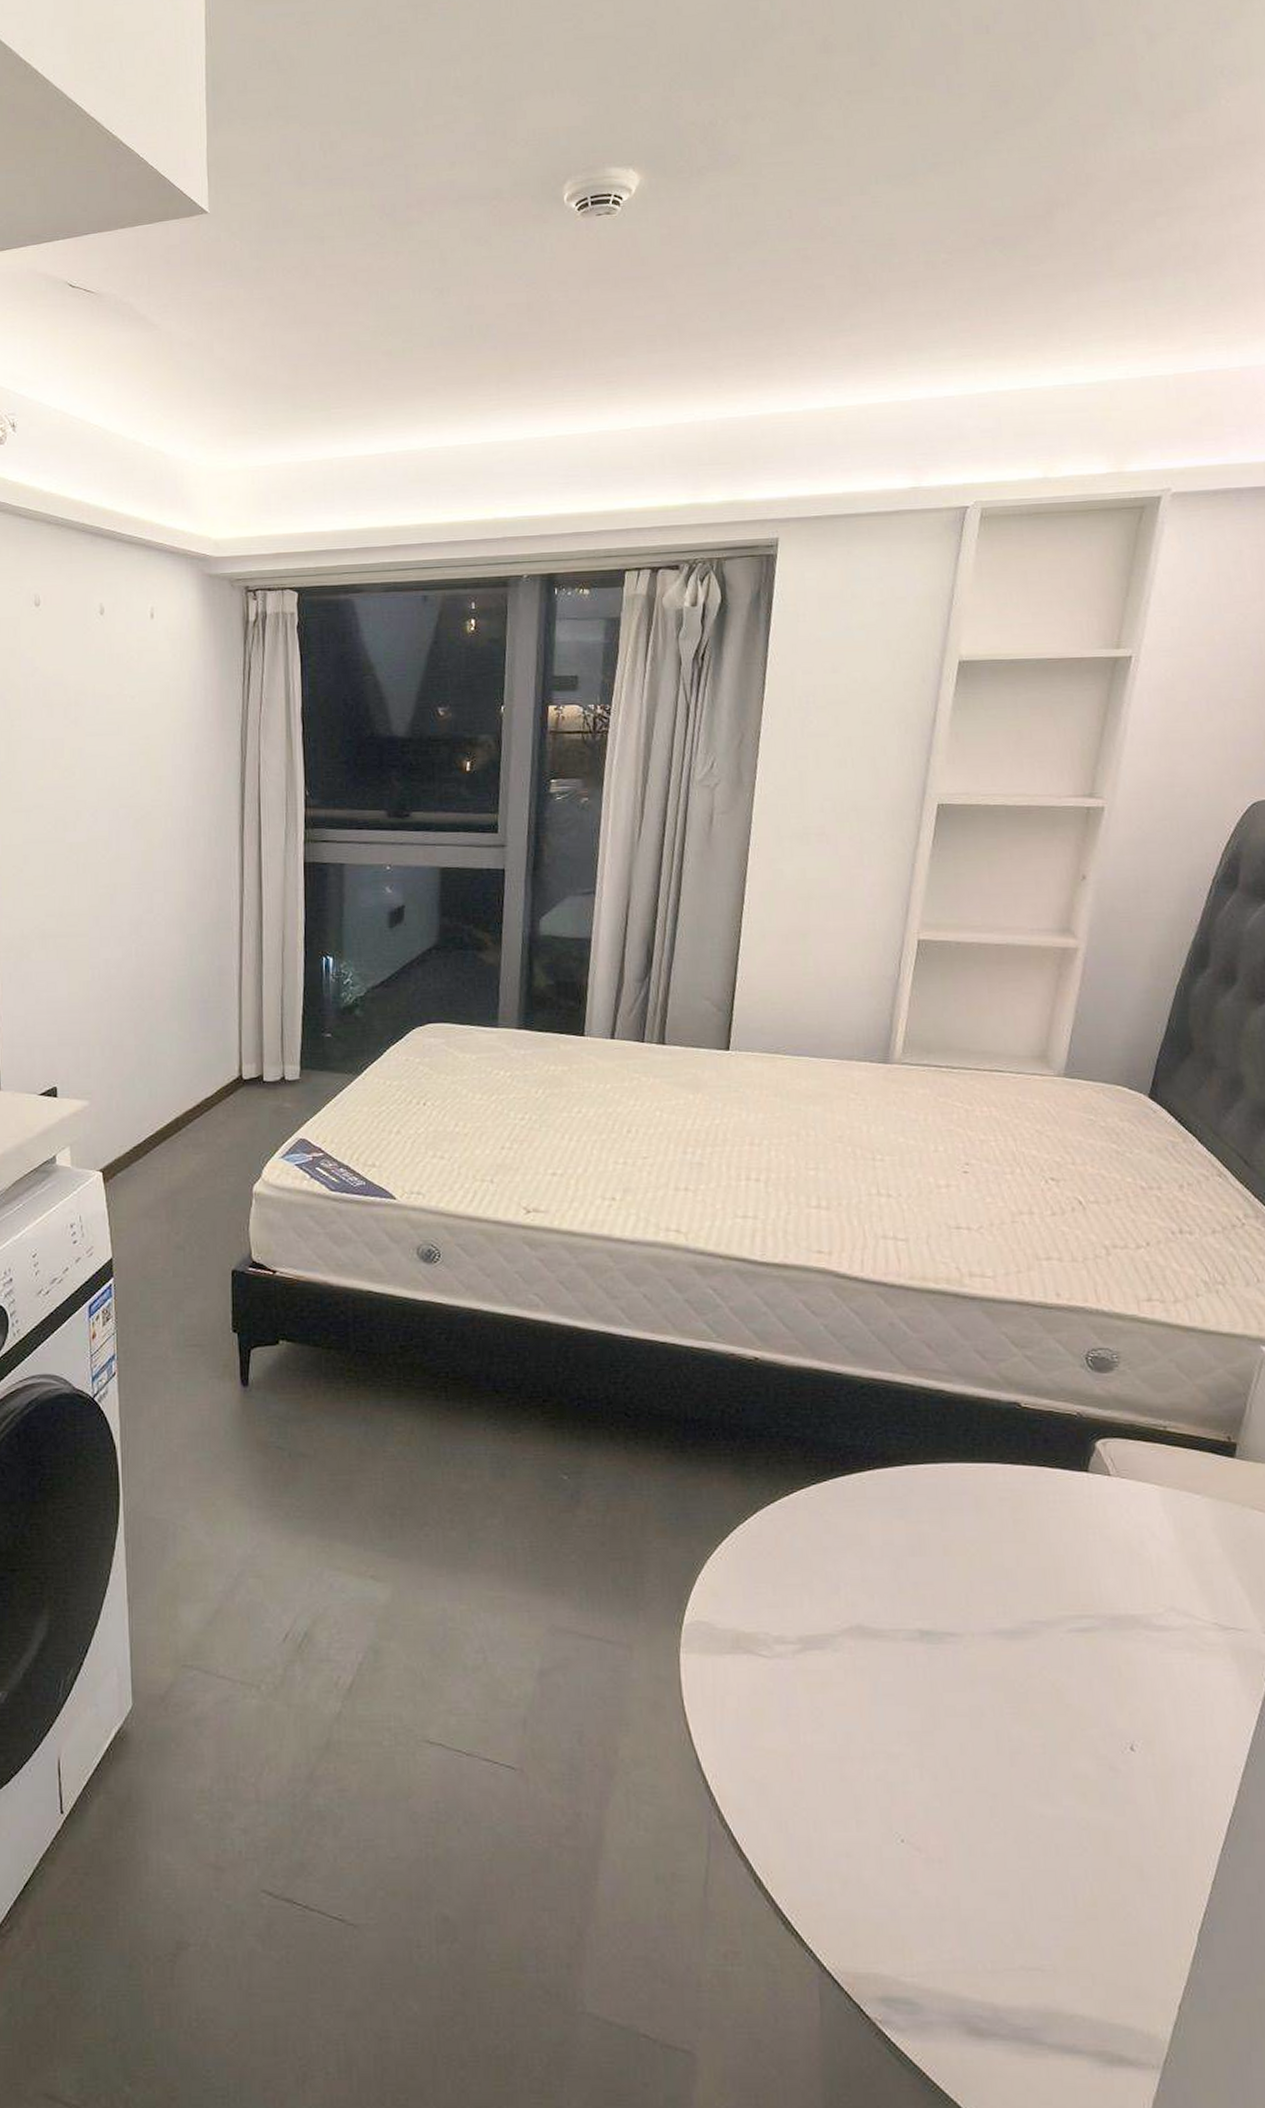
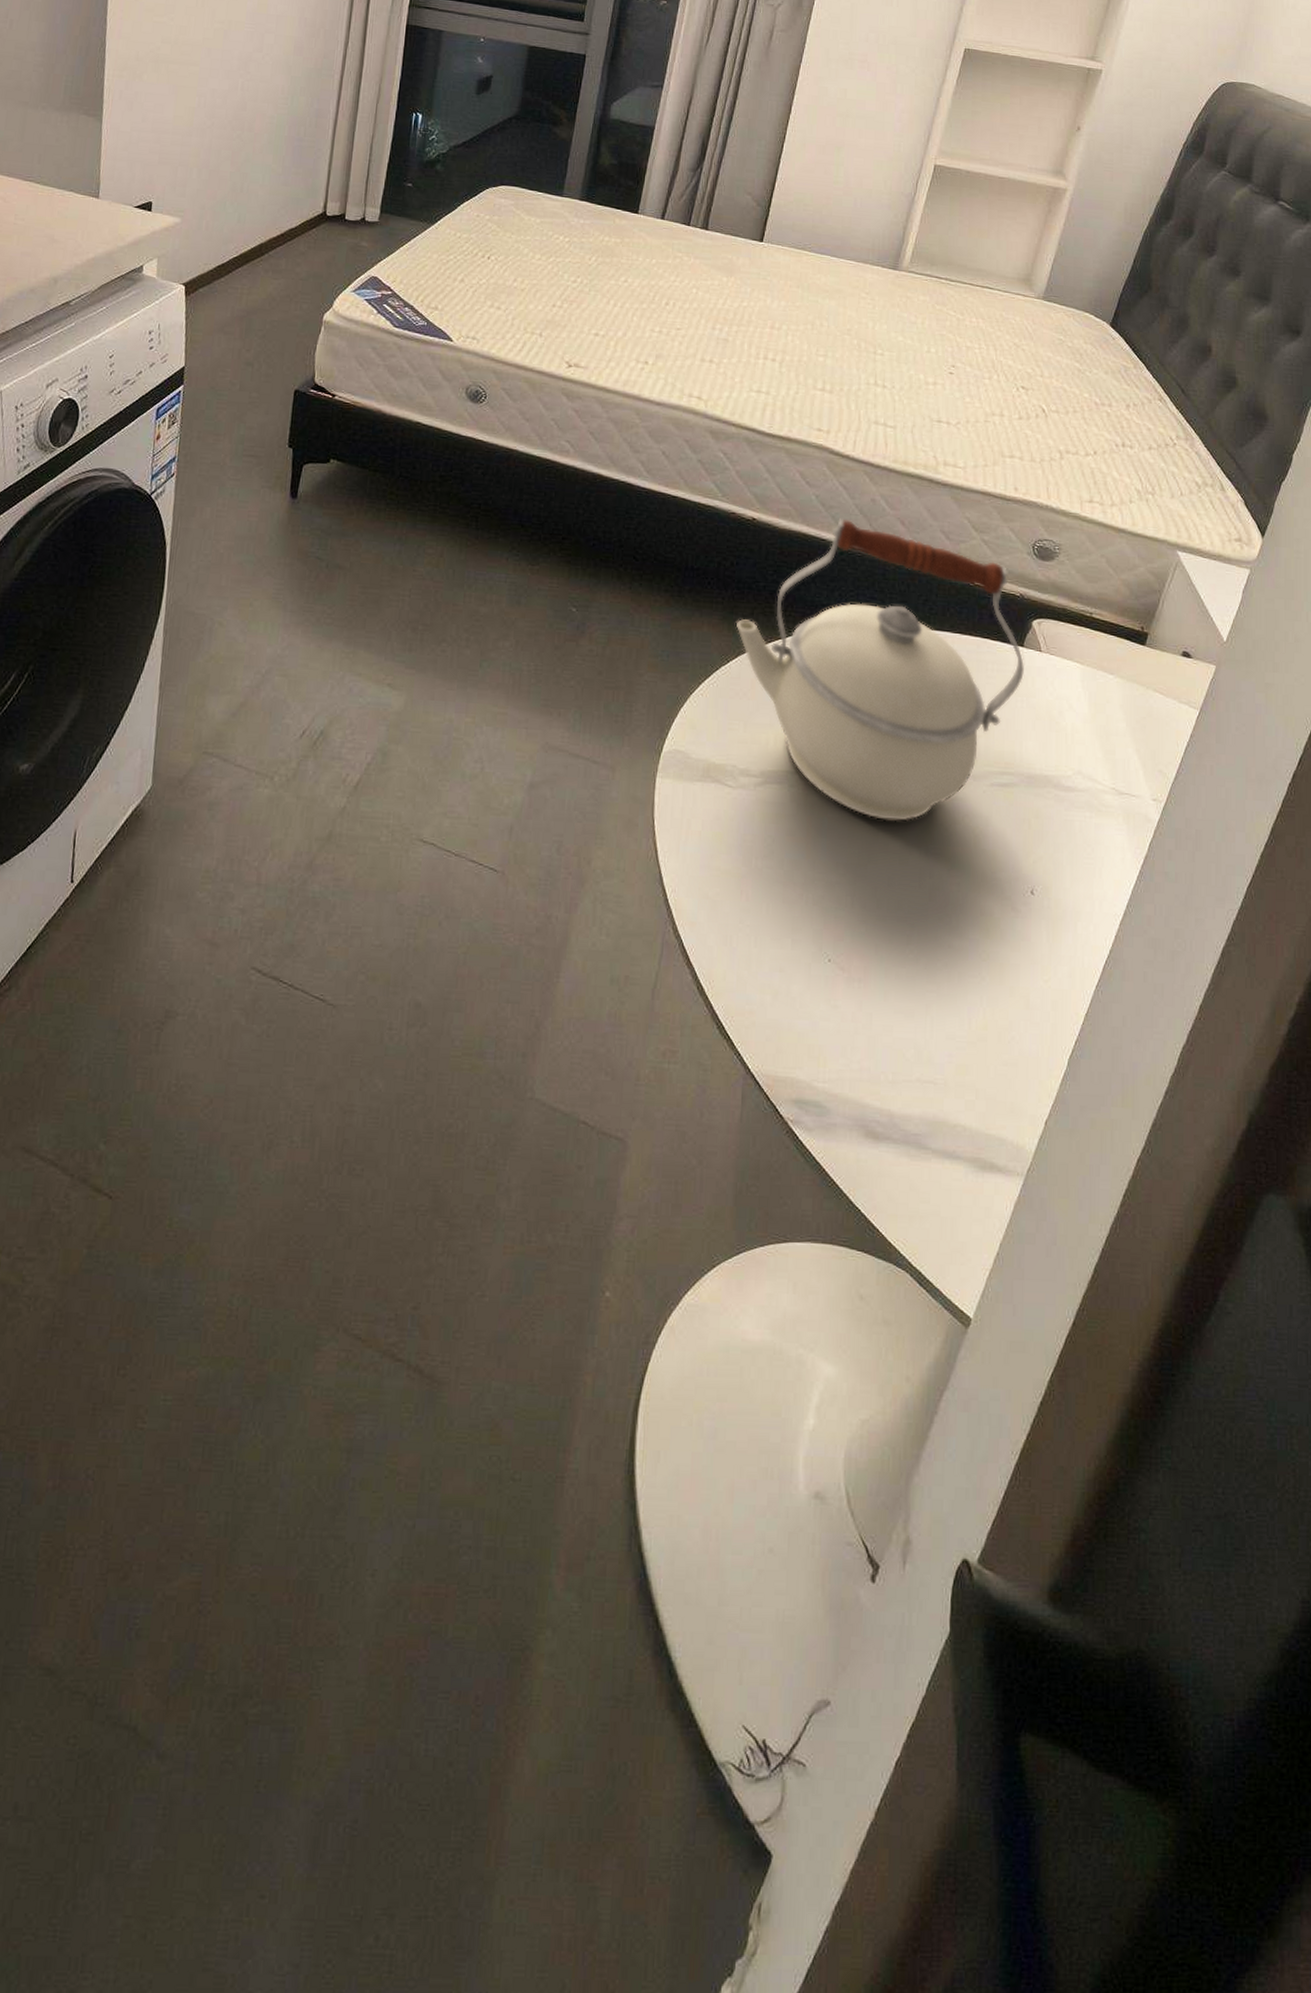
kettle: none [750,1348,1093,1680] -> present [736,518,1024,822]

